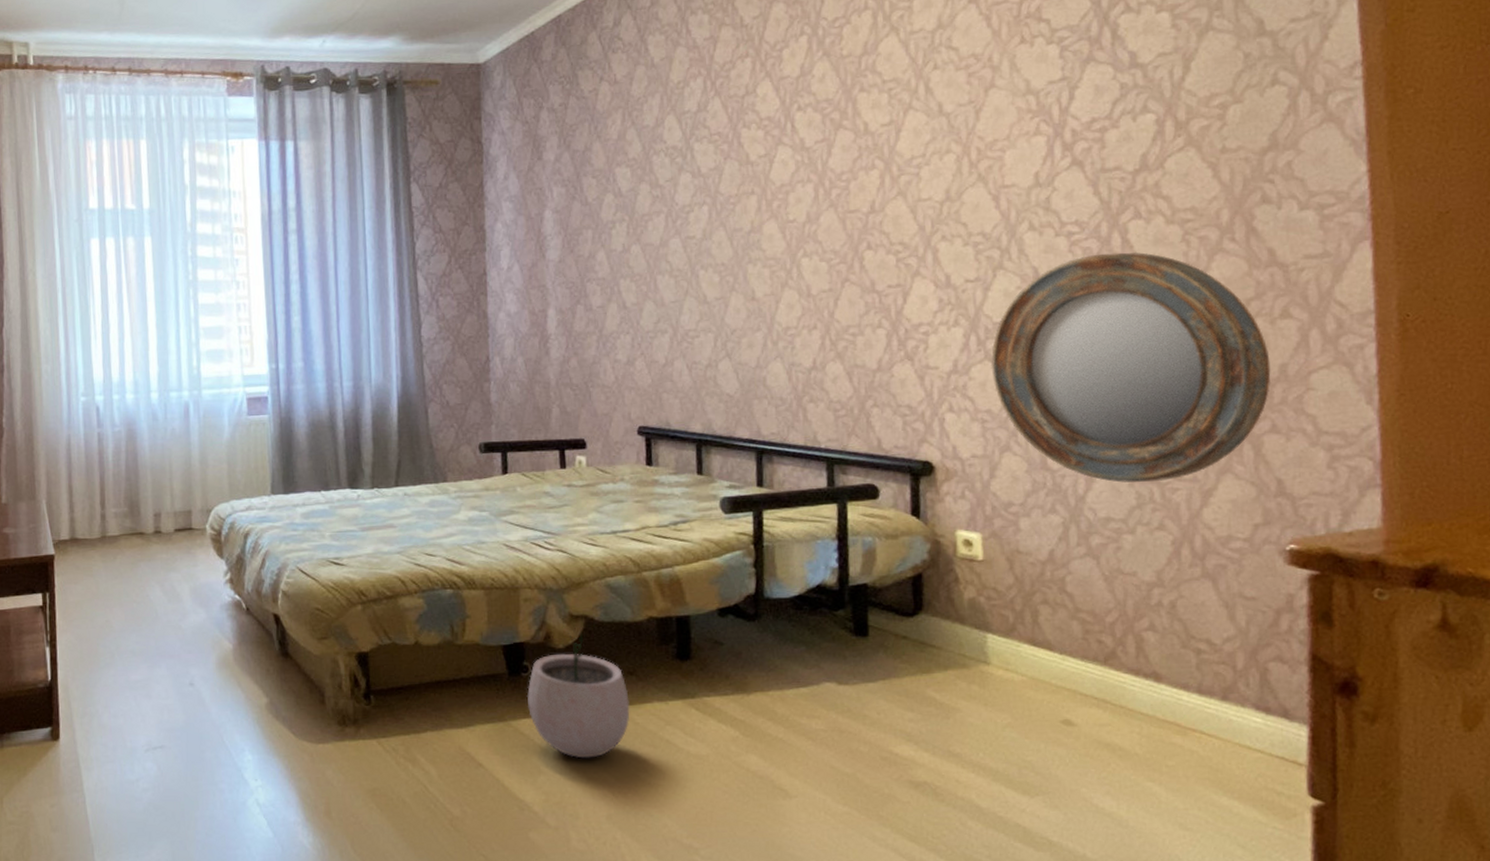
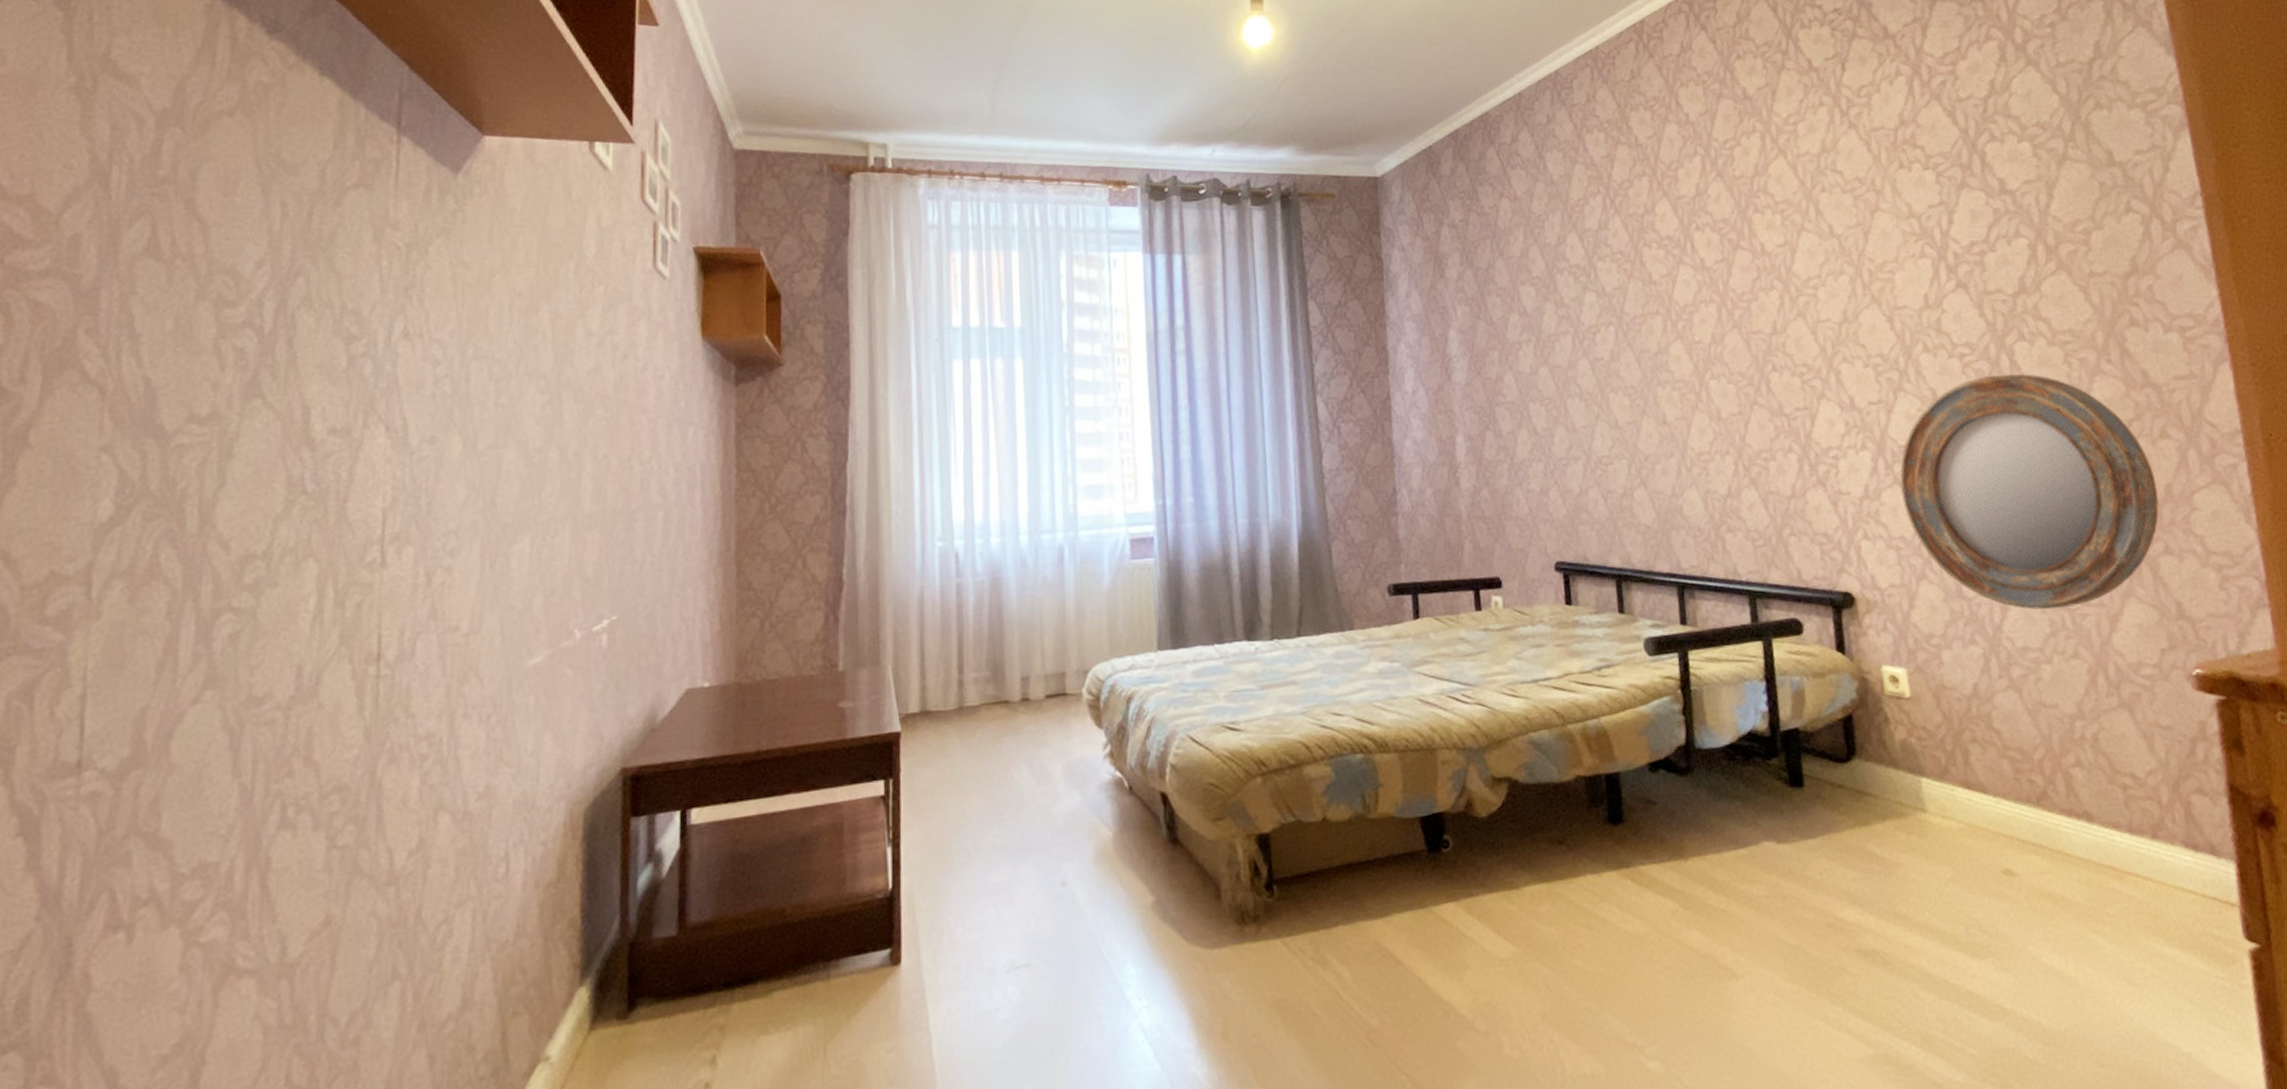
plant pot: present [526,631,630,759] -> none [1448,796,1562,947]

